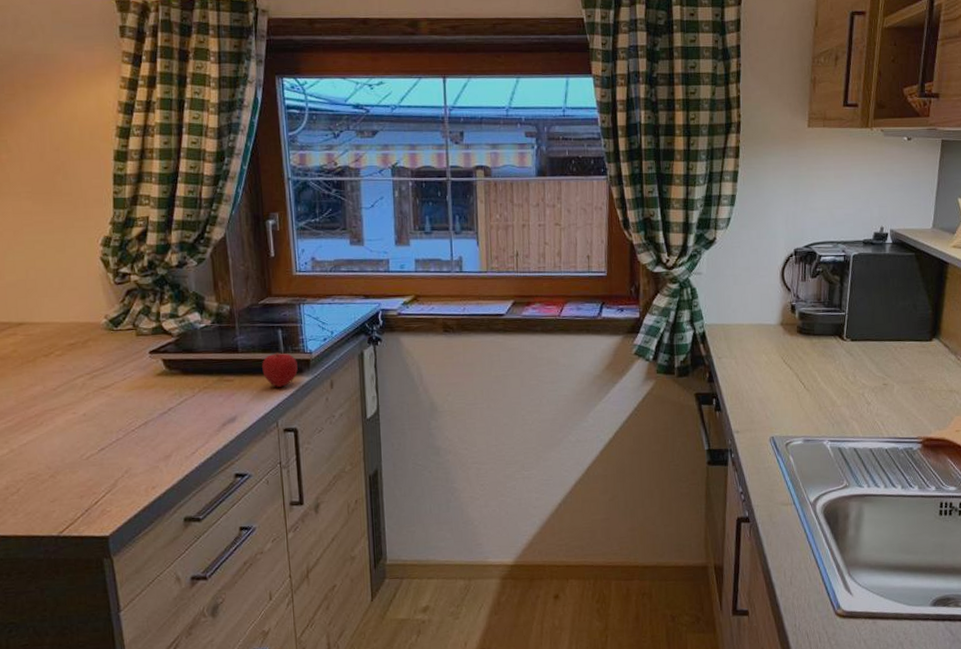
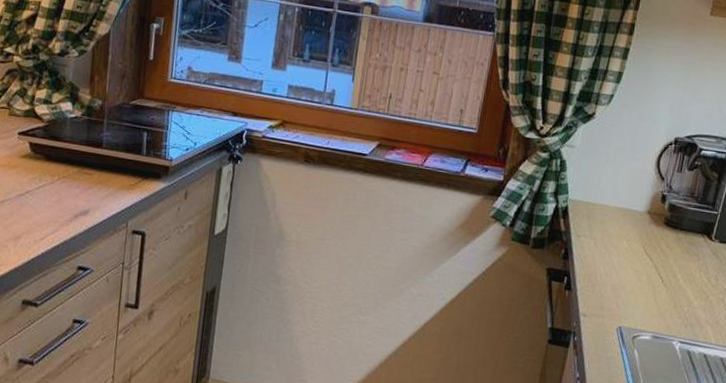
apple: present [262,353,298,387] -> none [121,155,157,189]

